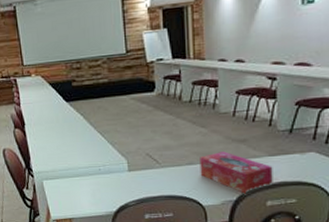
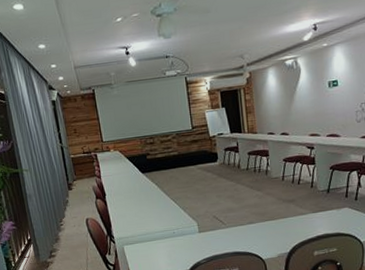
tissue box: present [200,151,273,194] -> none [258,211,318,247]

